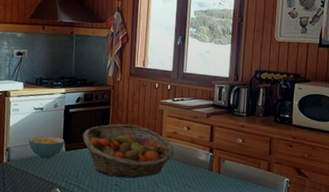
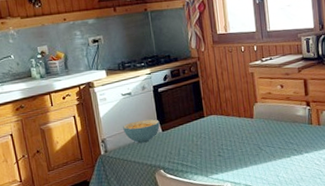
fruit basket: present [83,124,174,178] -> none [177,93,272,149]

